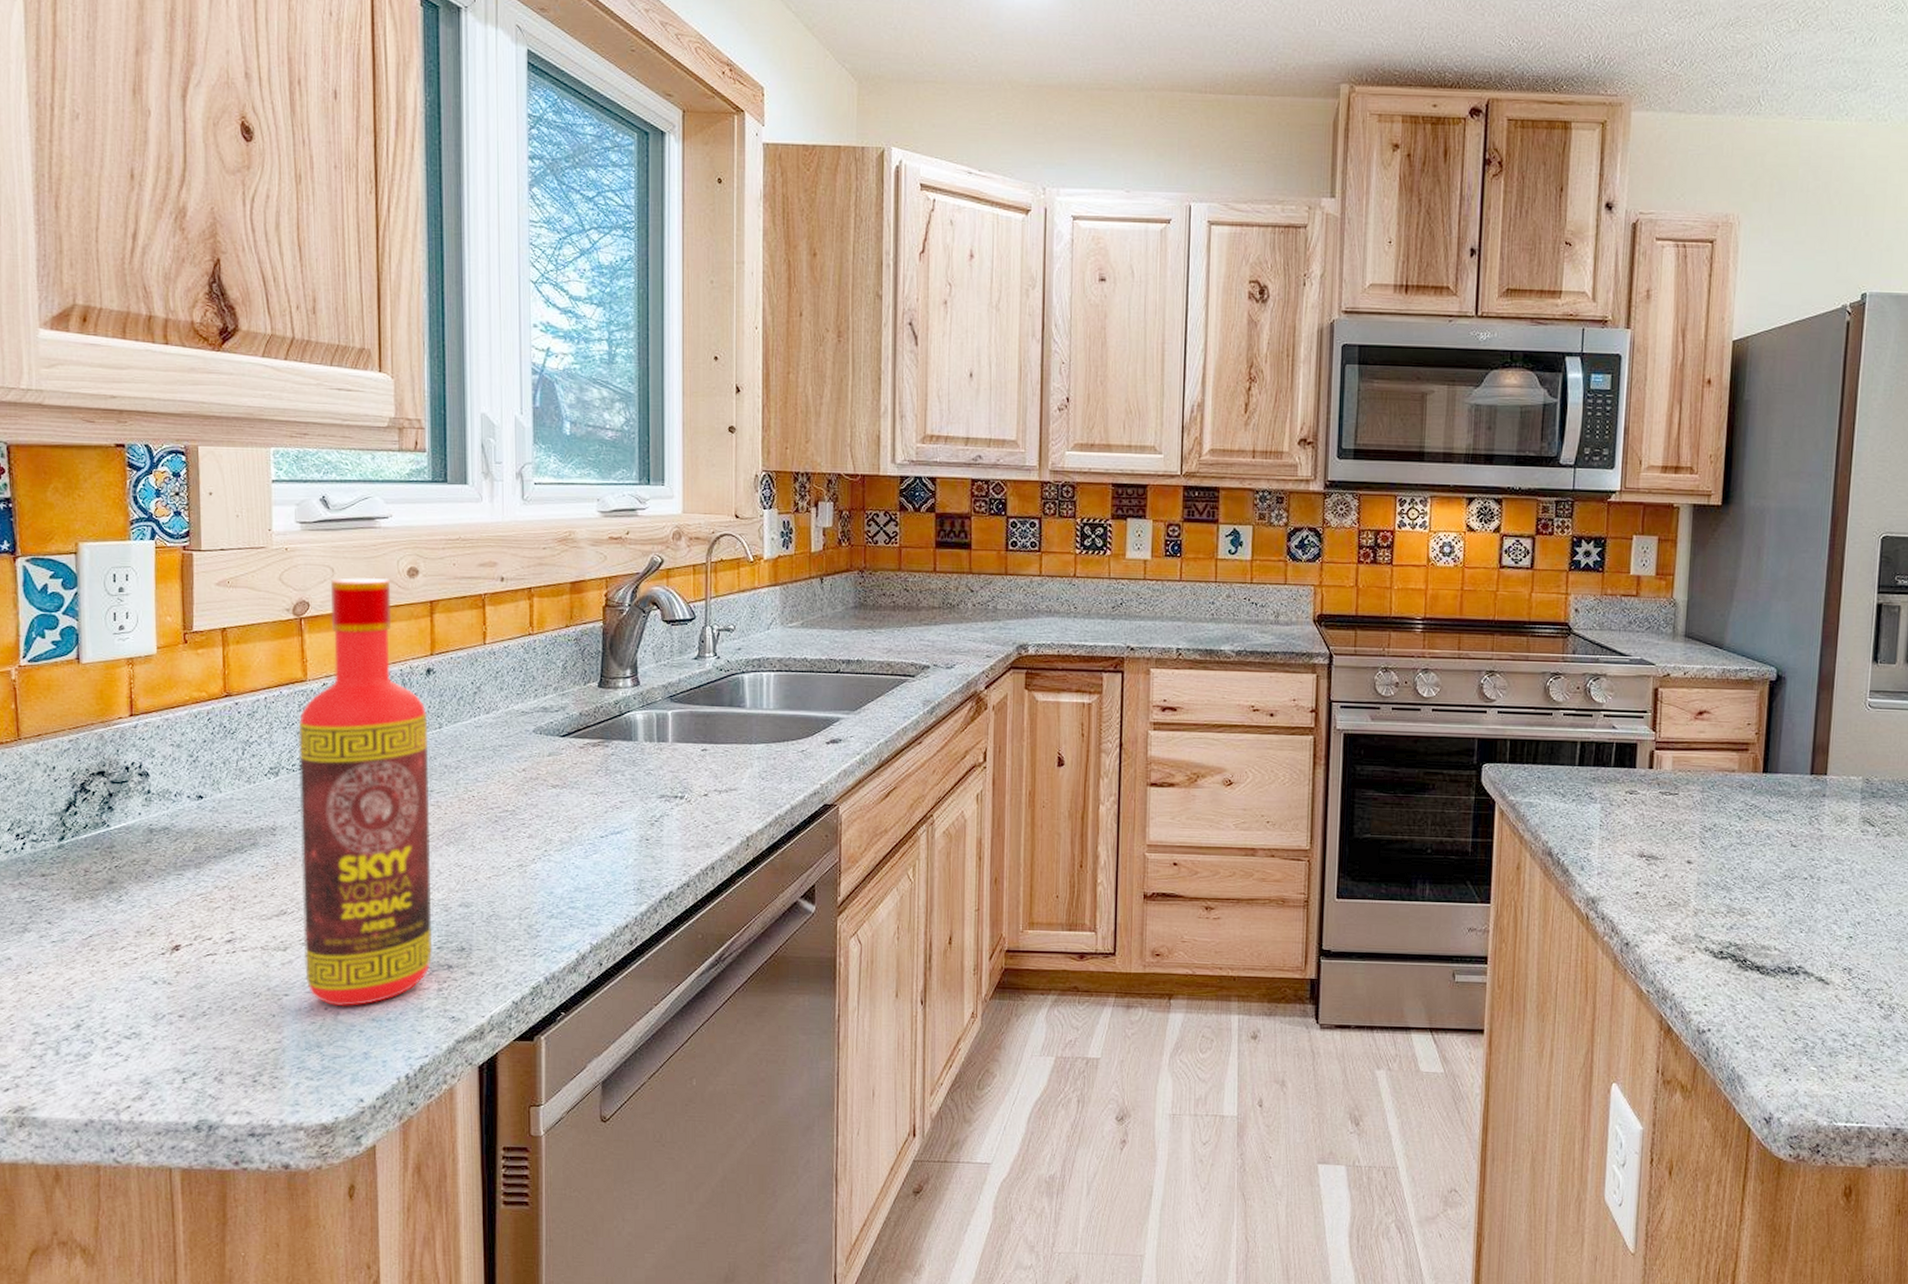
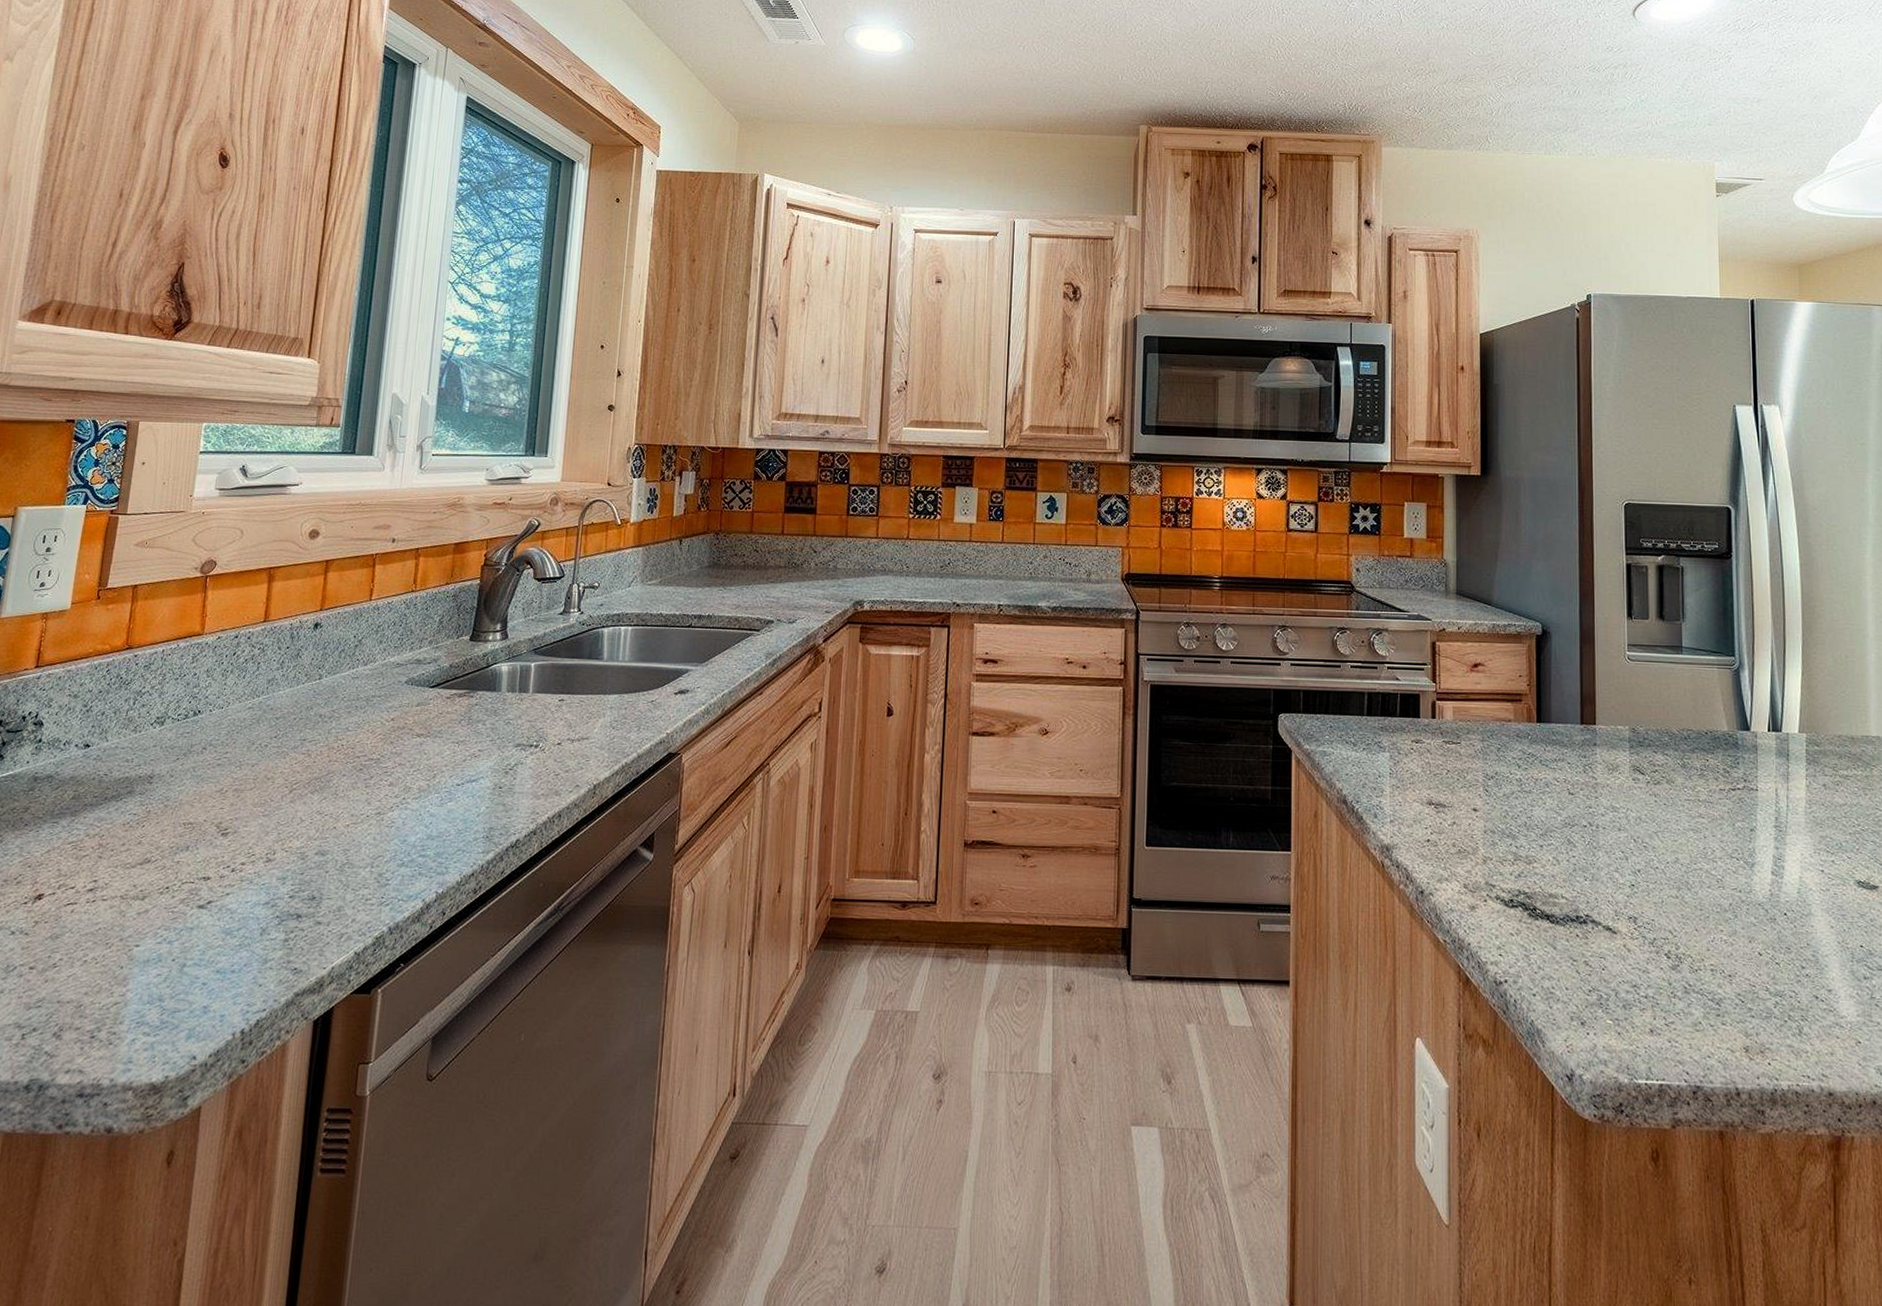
bottle: present [298,577,433,1007] -> none [158,538,311,958]

